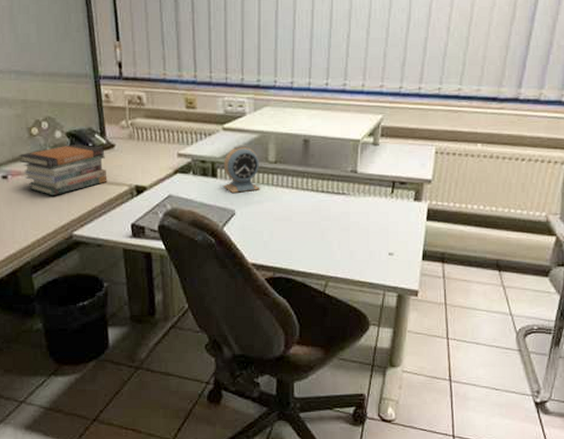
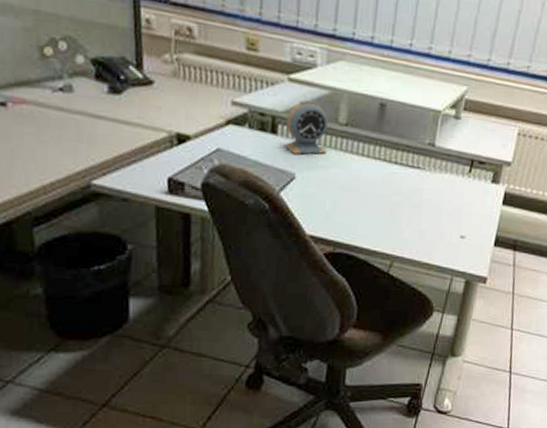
book stack: present [19,143,107,196] -> none [24,73,142,135]

